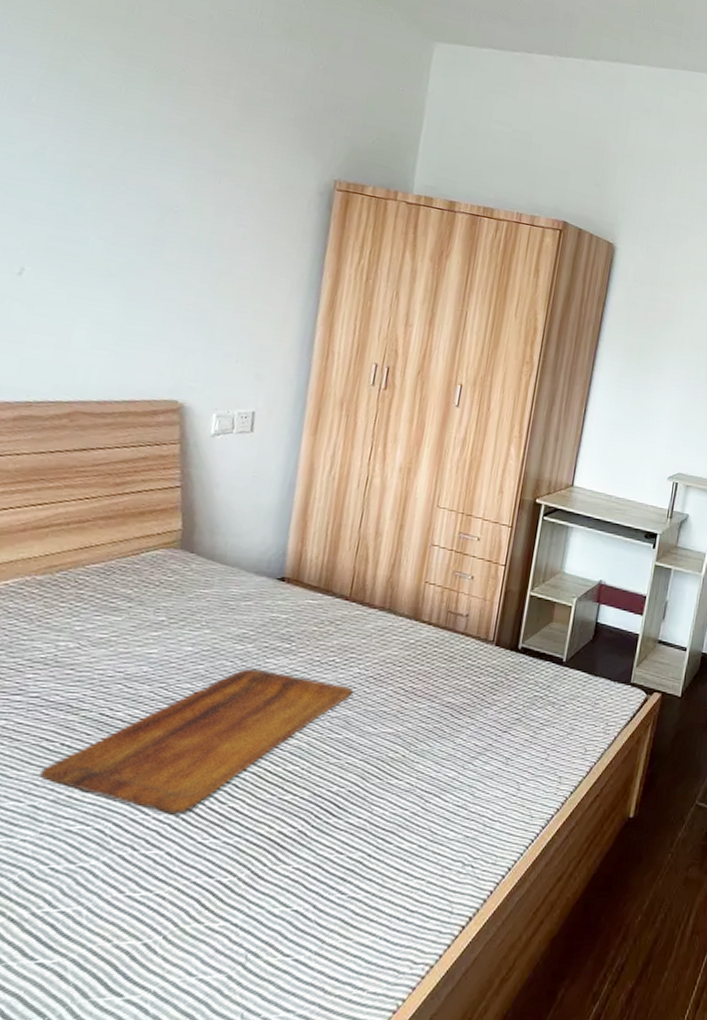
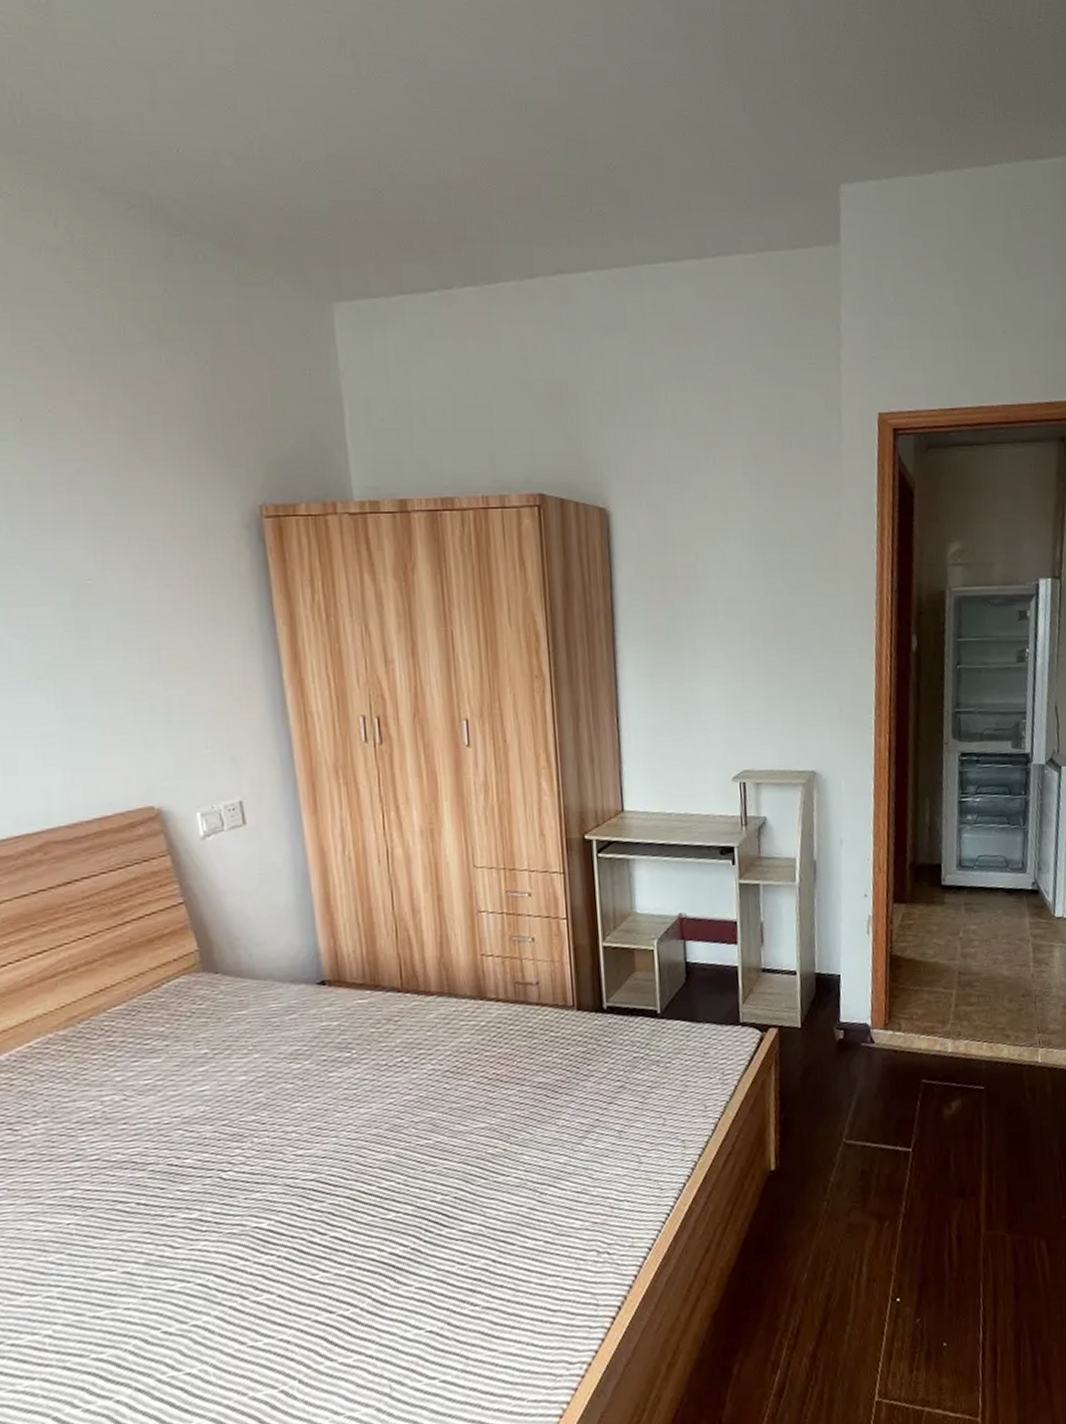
tray: present [40,668,354,815] -> none [124,1085,433,1257]

